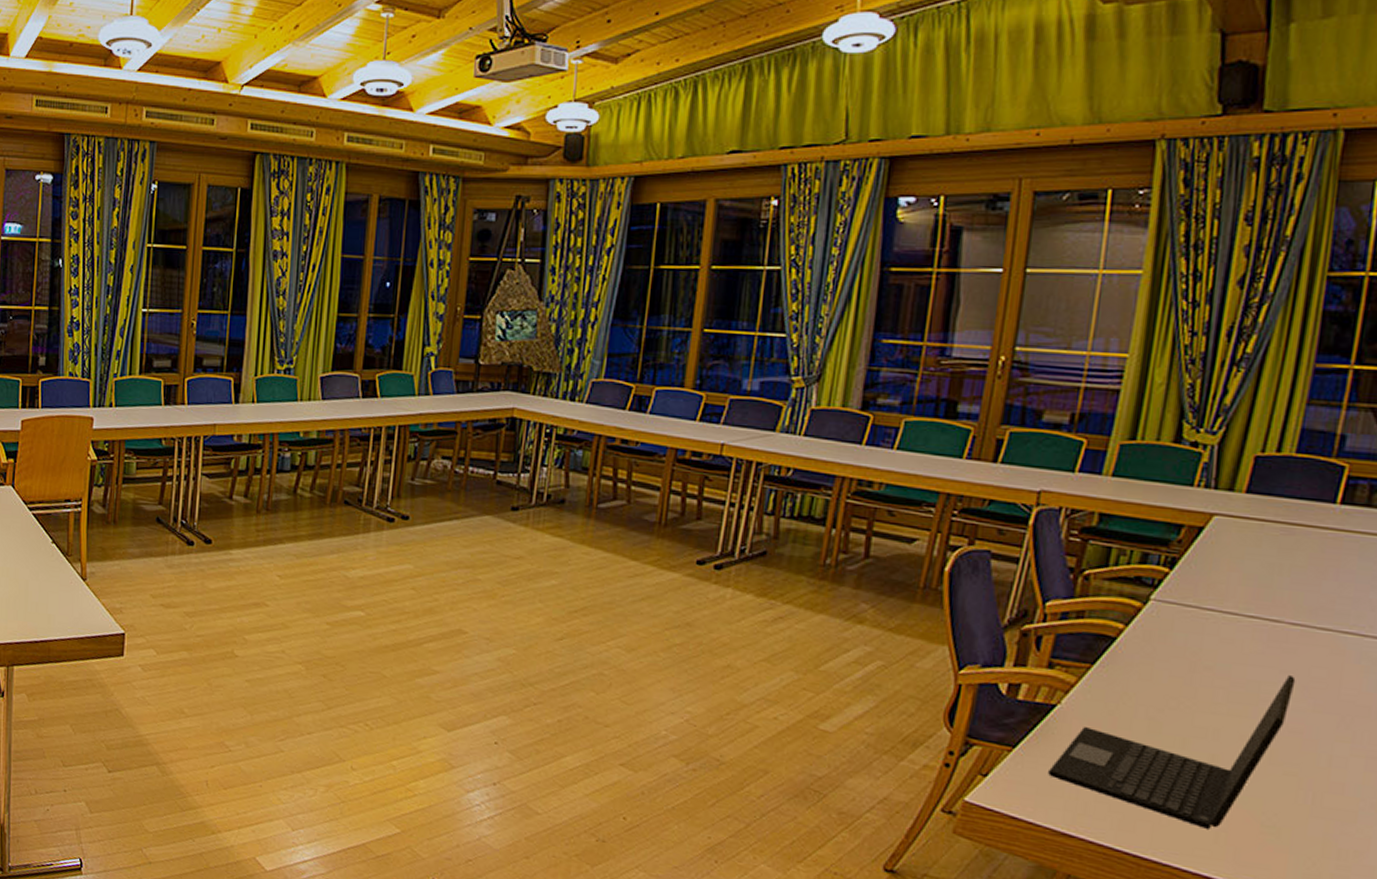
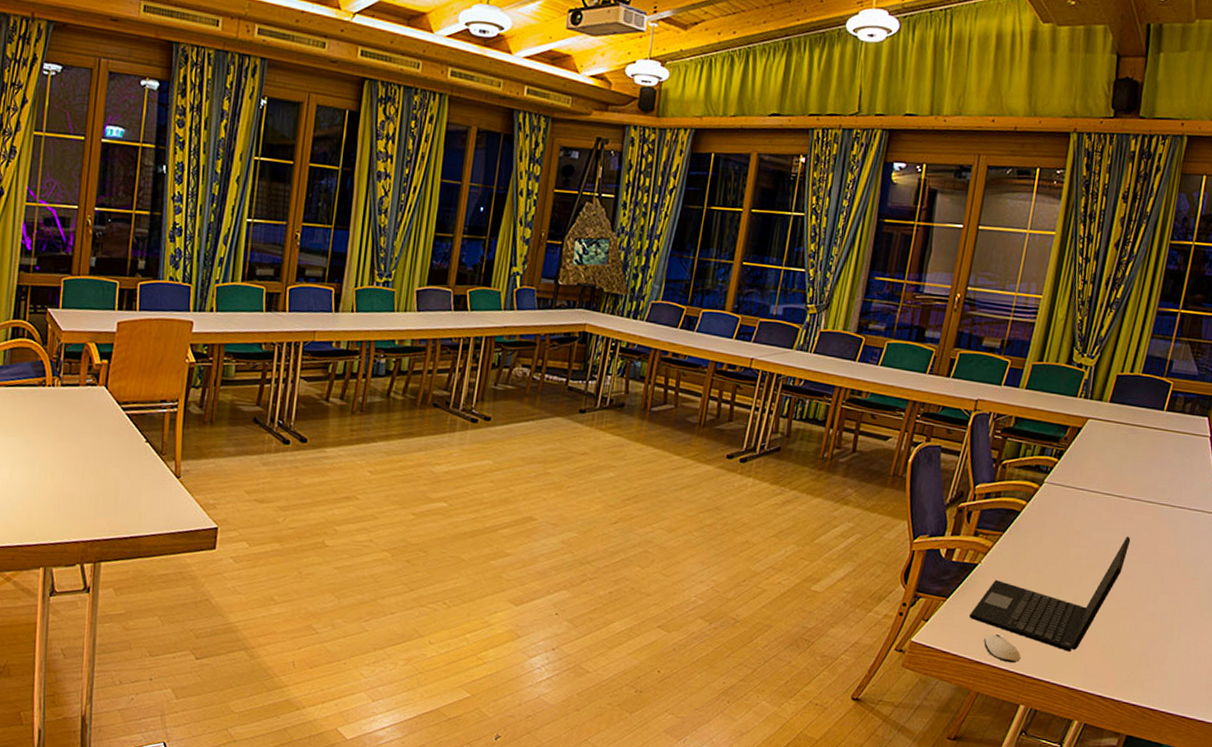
computer mouse: none [1072,797,1132,840] -> present [983,633,1021,663]

